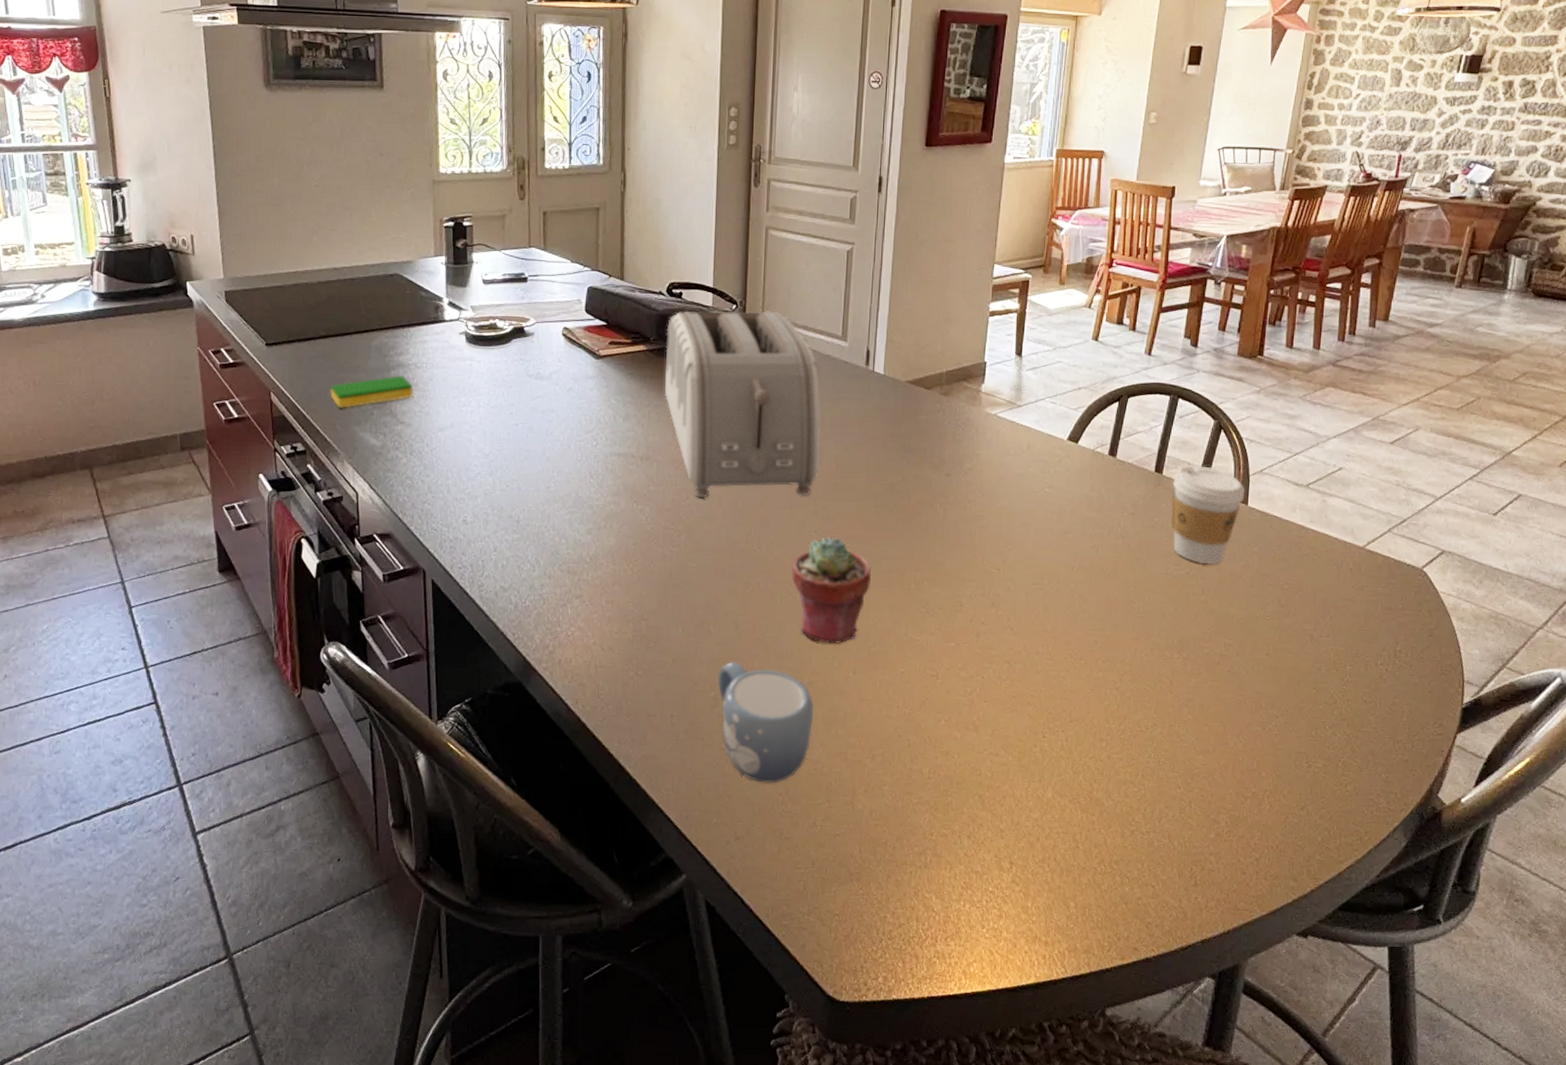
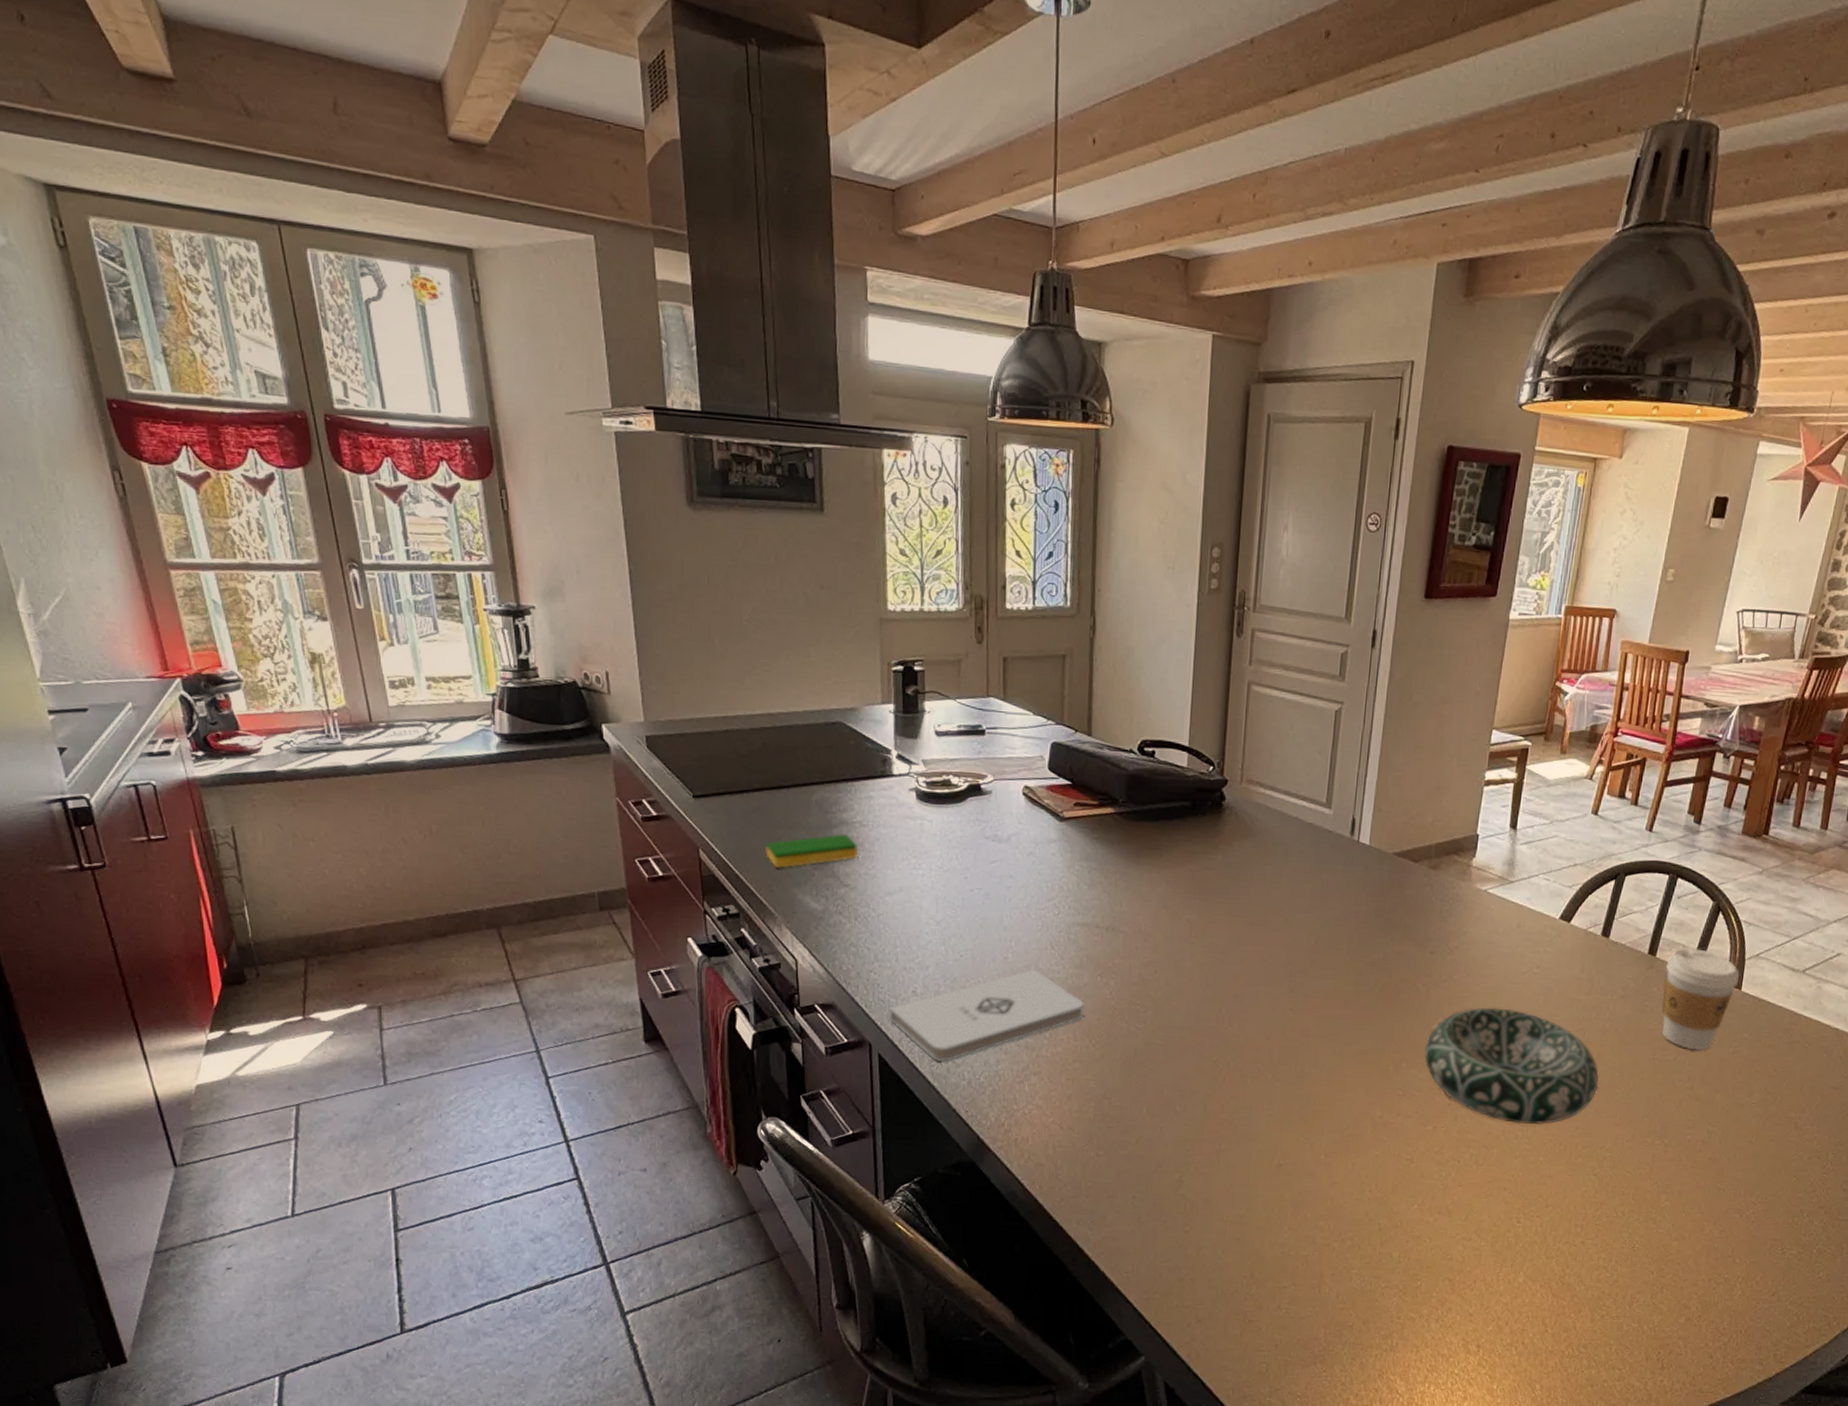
notepad: none [442,497,621,588] -> present [889,969,1084,1063]
toaster: present [664,310,822,498] -> none [1133,771,1301,973]
mug: present [718,661,813,783] -> none [1183,1142,1282,1266]
potted succulent: present [792,537,872,645] -> none [1264,1015,1348,1127]
decorative bowl: none [944,526,1115,640] -> present [1424,1007,1600,1125]

